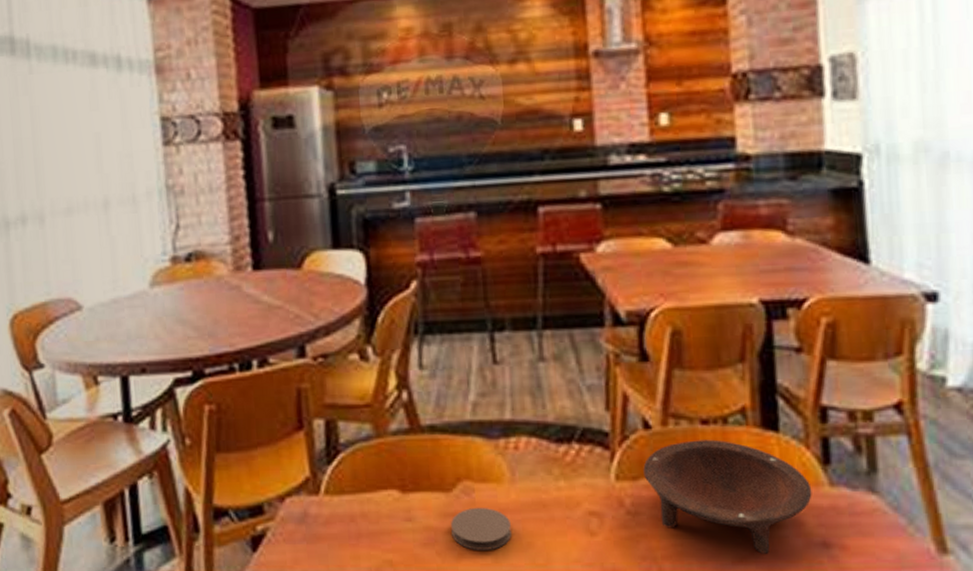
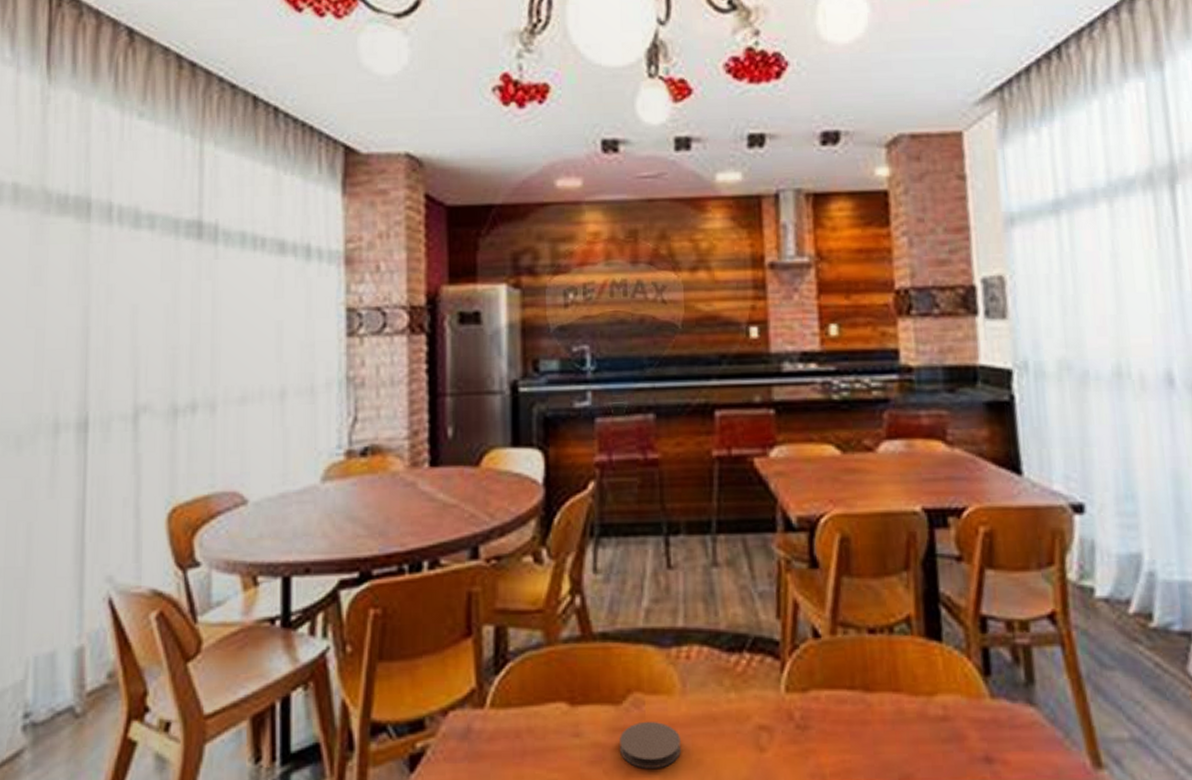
bowl: present [643,439,812,554] -> none [812,649,975,770]

